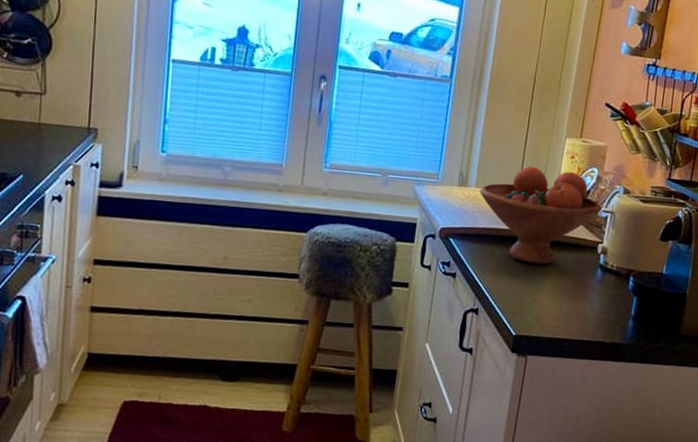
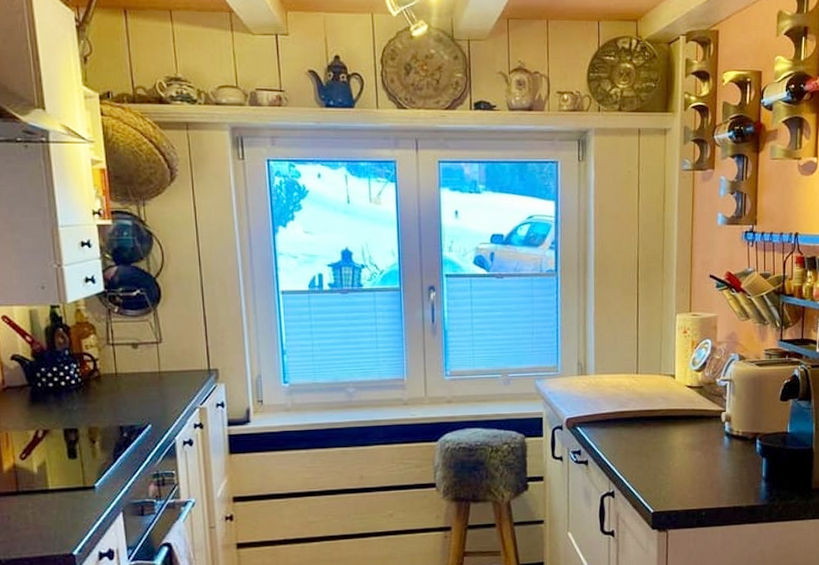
fruit bowl: present [480,166,602,265] -> none [600,347,720,441]

